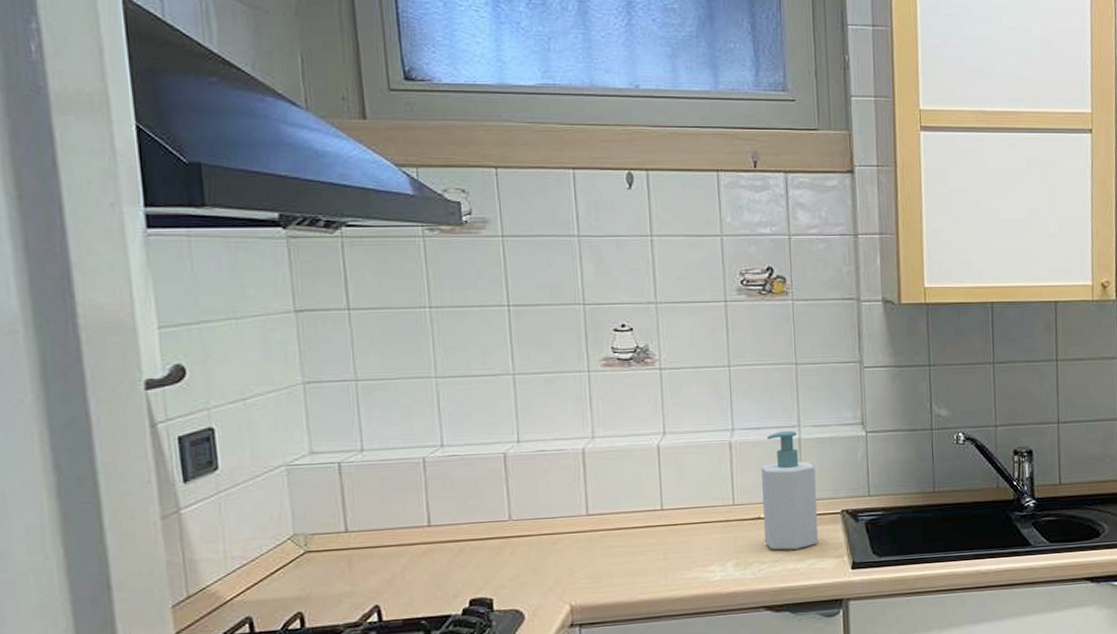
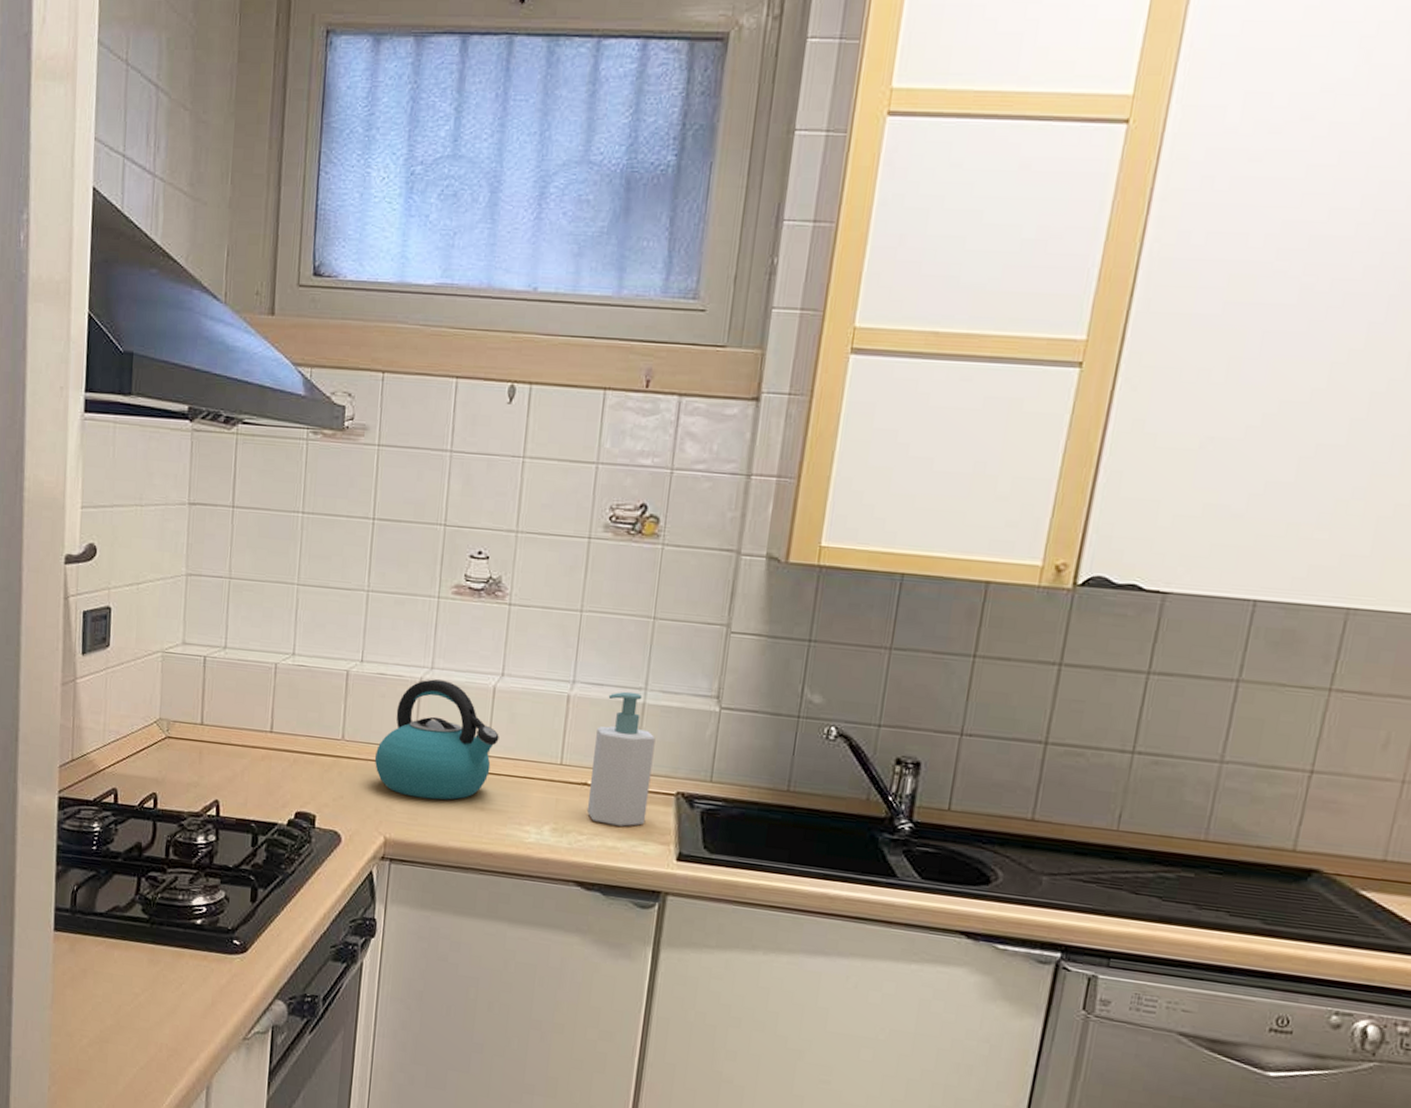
kettle: none [547,447,671,562] -> present [374,679,499,800]

